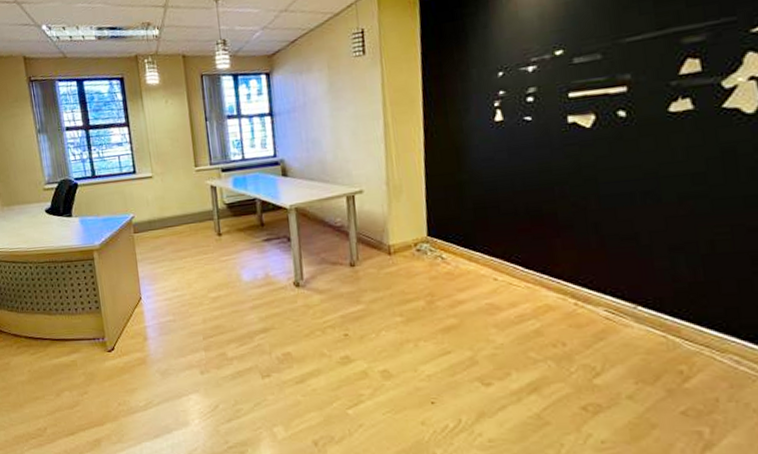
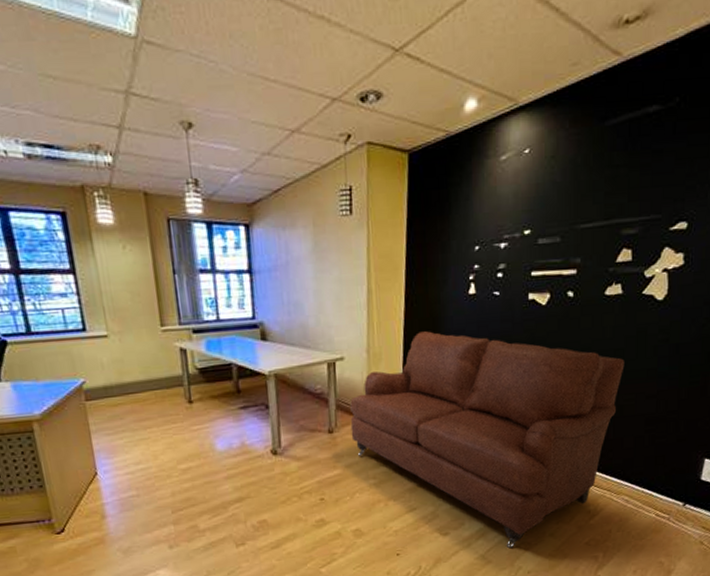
sofa: none [371,161,709,410] -> present [350,331,625,549]

